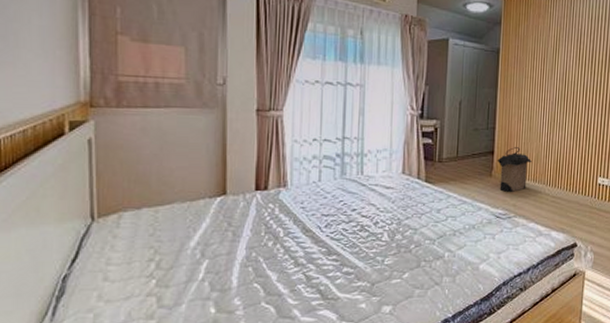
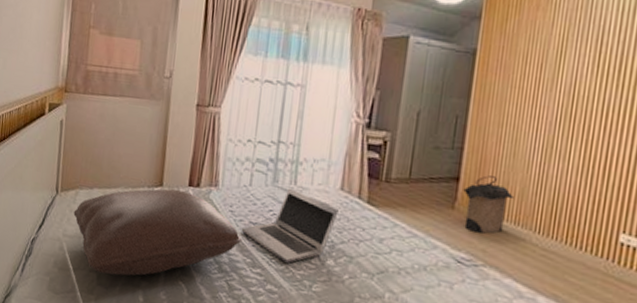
pillow: none [118,195,315,295] -> present [73,188,241,276]
laptop: none [314,178,402,245] -> present [241,188,339,263]

